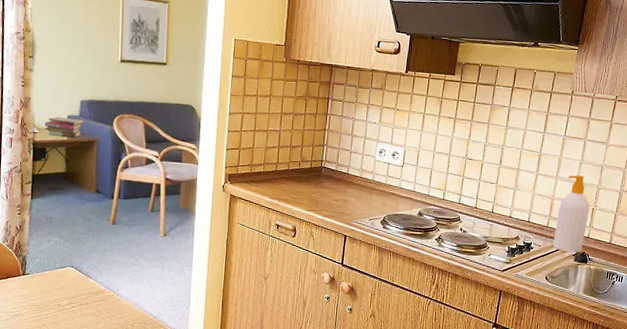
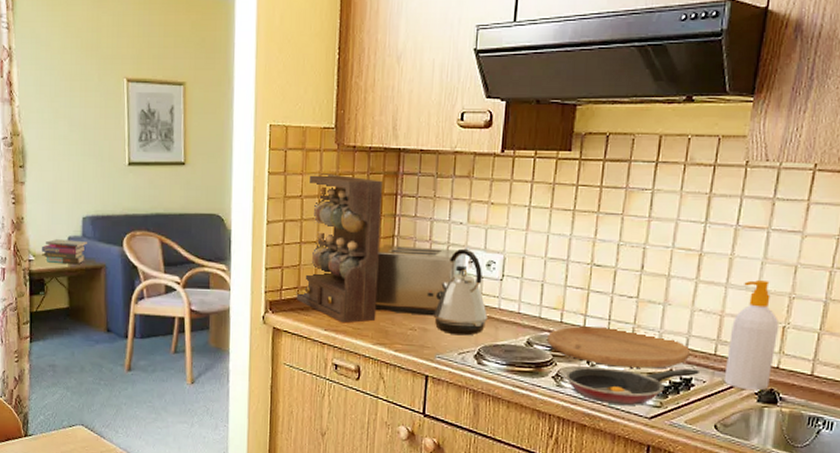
spice rack: none [249,78,319,194] -> present [296,173,384,324]
toaster: none [309,136,378,191] -> present [375,245,467,316]
kettle: none [352,141,391,207] -> present [433,248,487,336]
cutting board: none [433,202,532,235] -> present [547,326,691,369]
frying pan: none [444,232,537,262] -> present [563,366,699,406]

